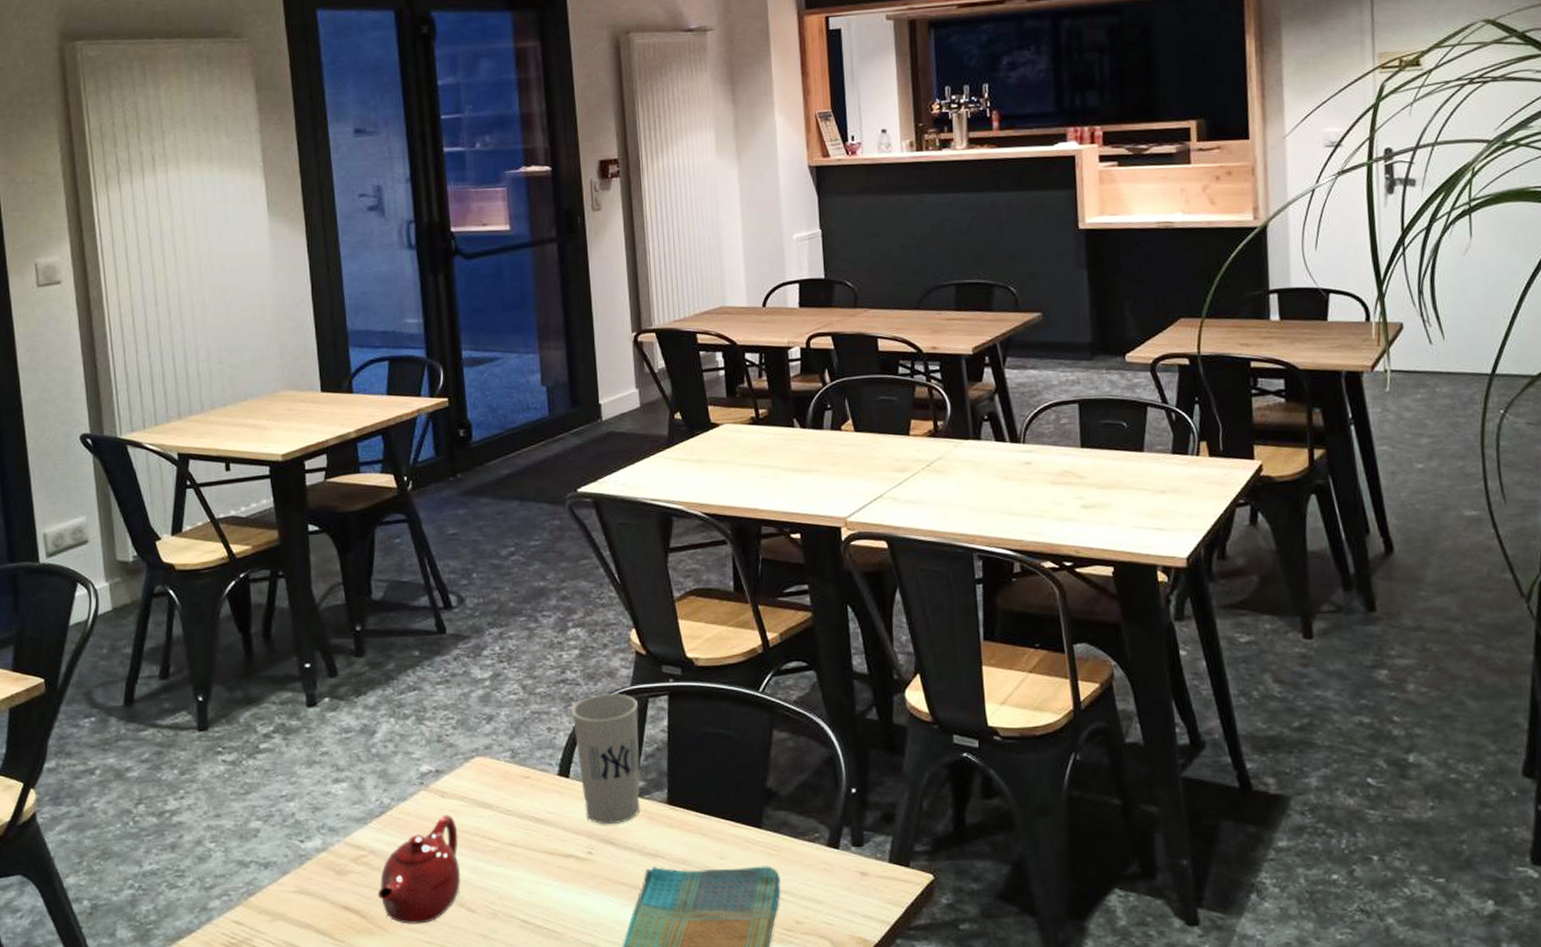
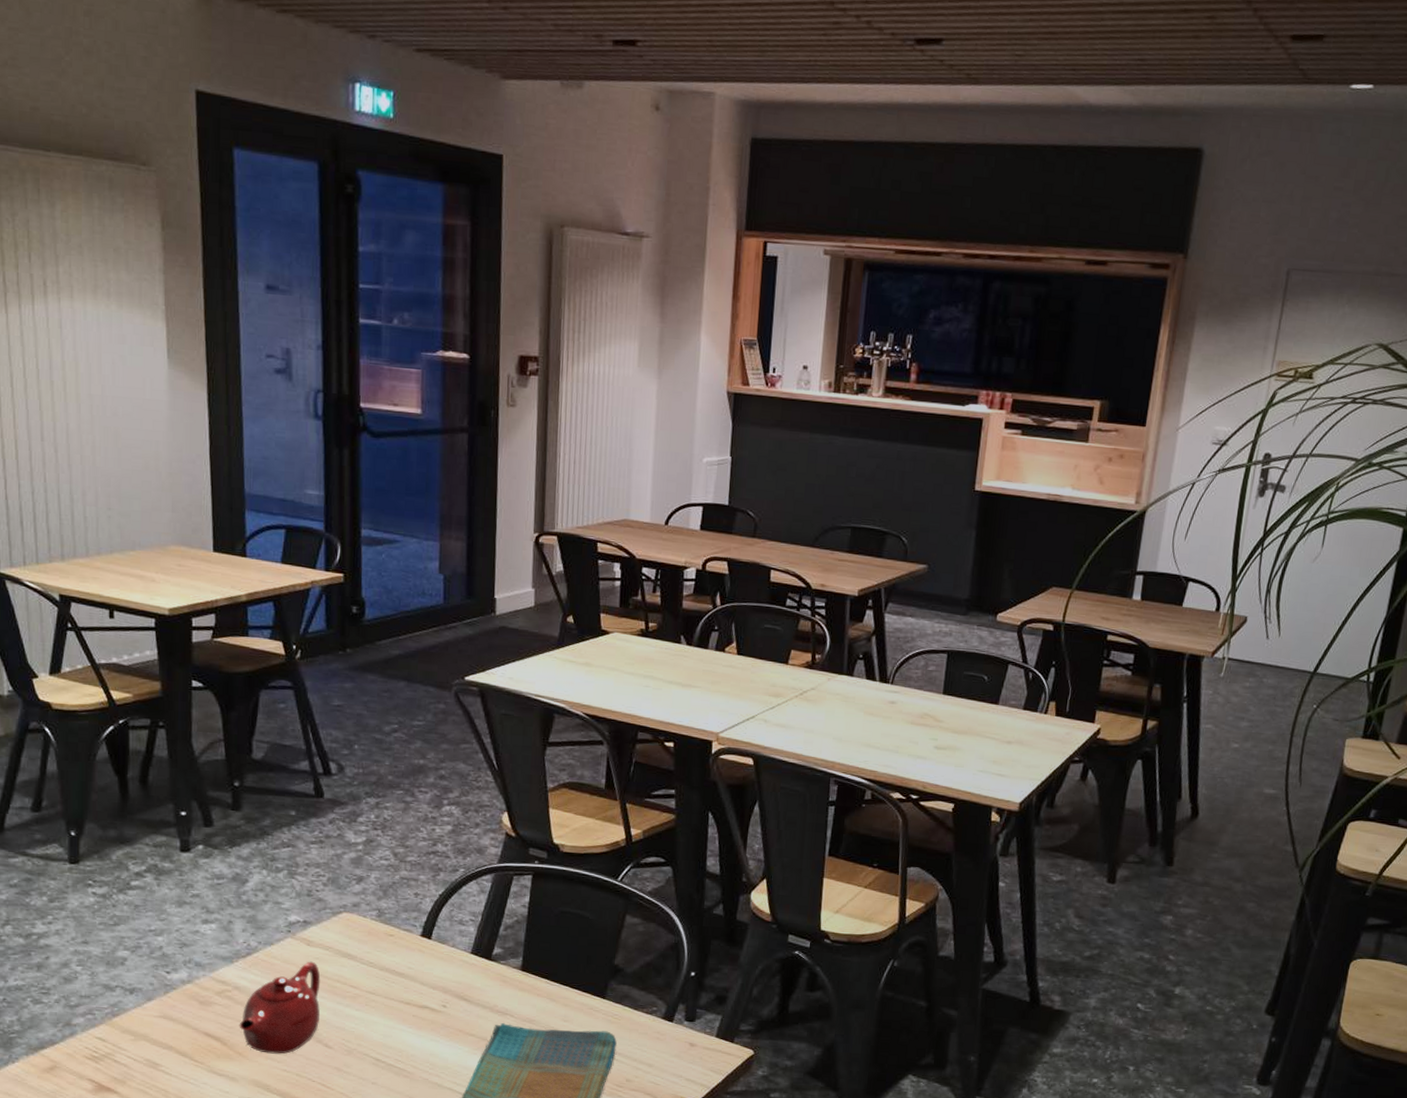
cup: present [571,693,641,825] -> none [439,868,503,984]

